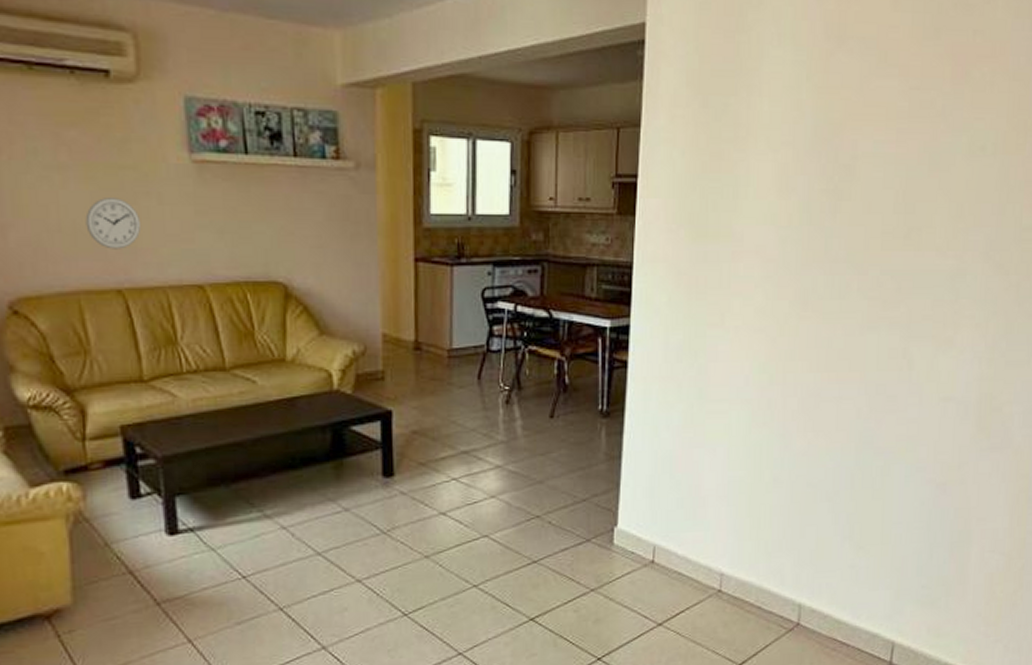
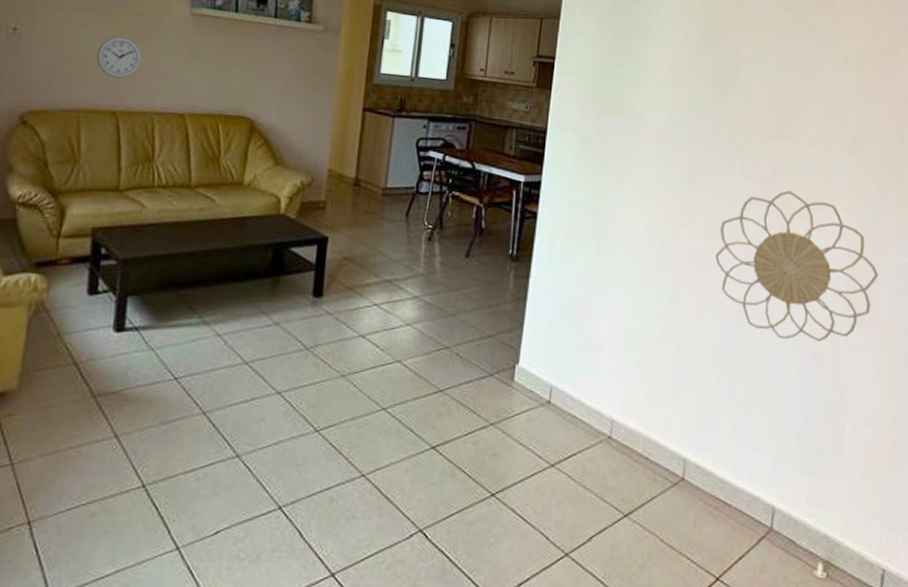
decorative wall piece: none [830,309,1012,473] -> present [715,190,879,342]

